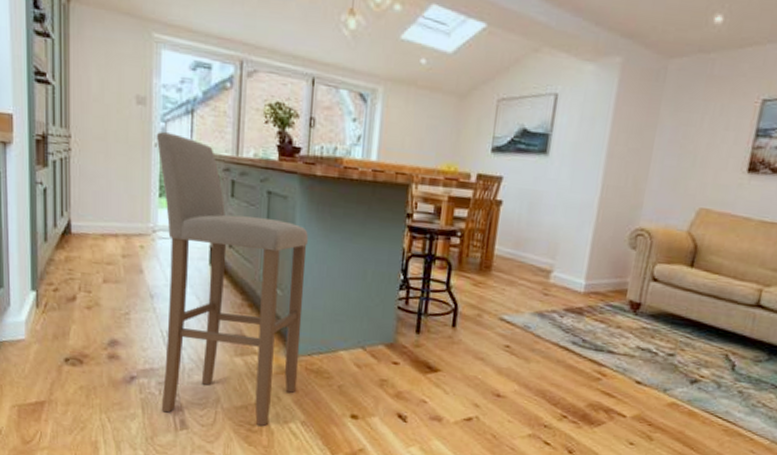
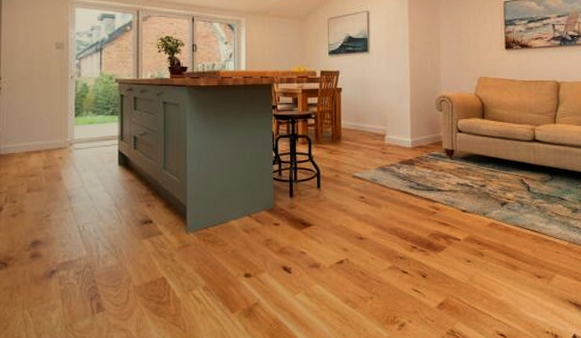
bar stool: present [156,132,308,426] -> none [72,67,197,299]

